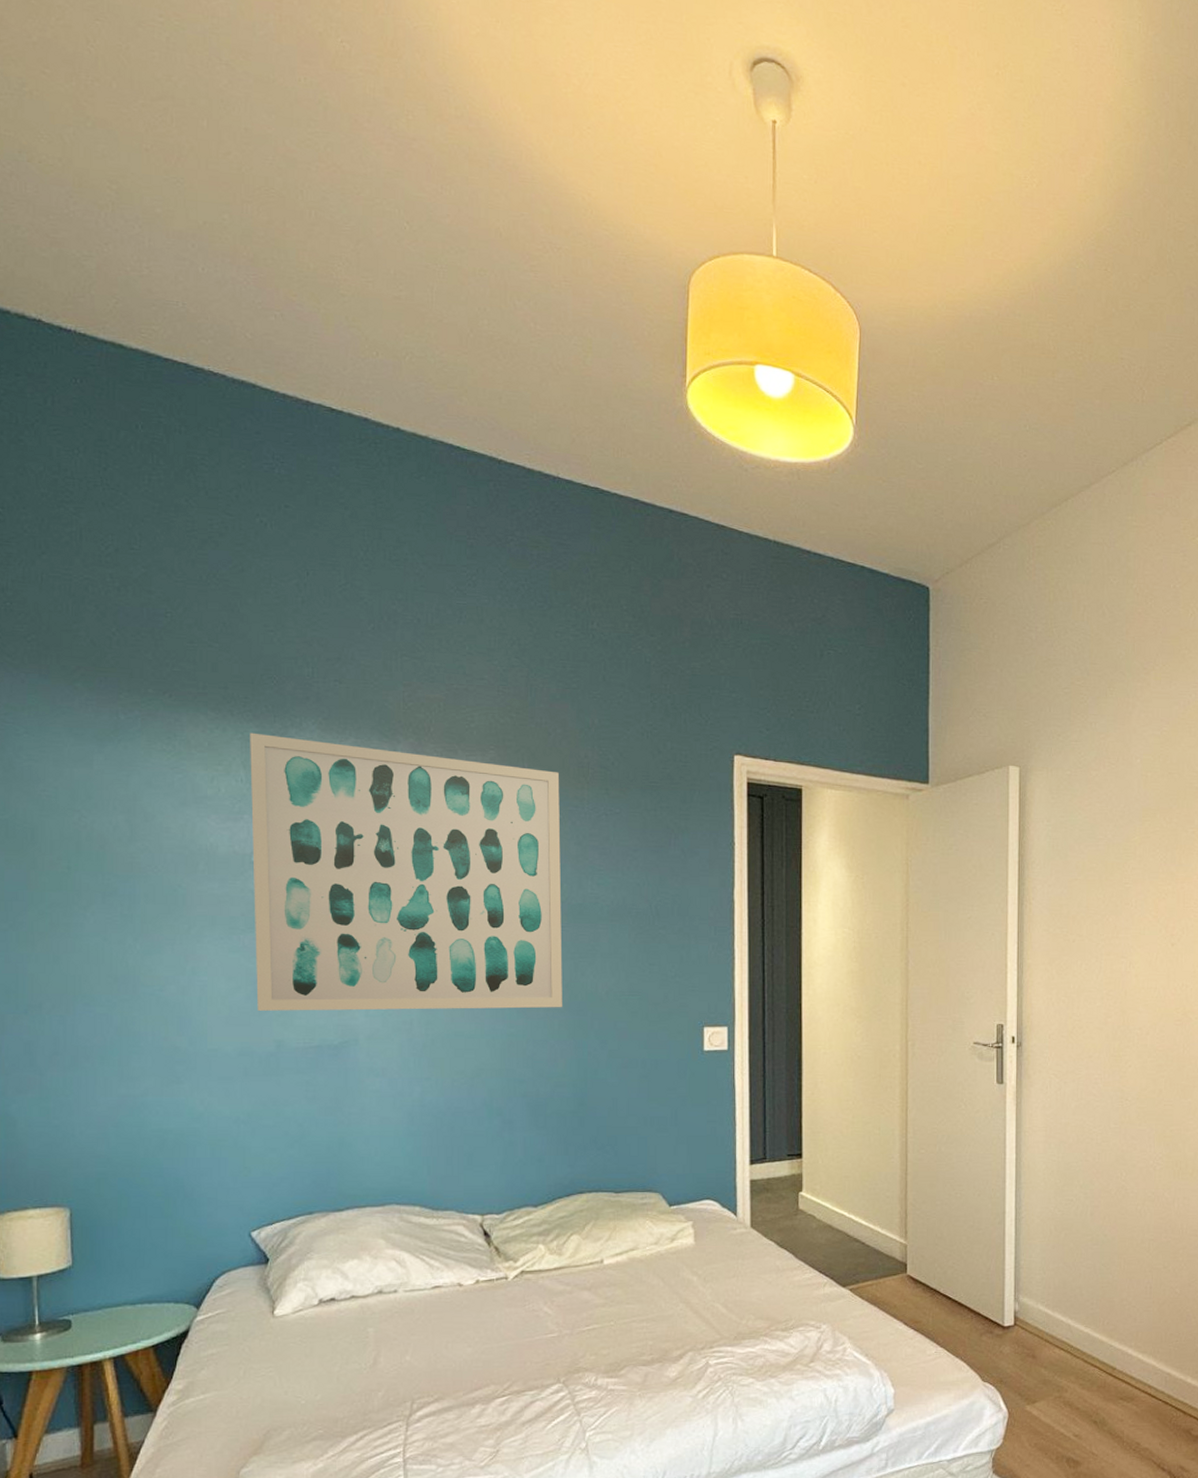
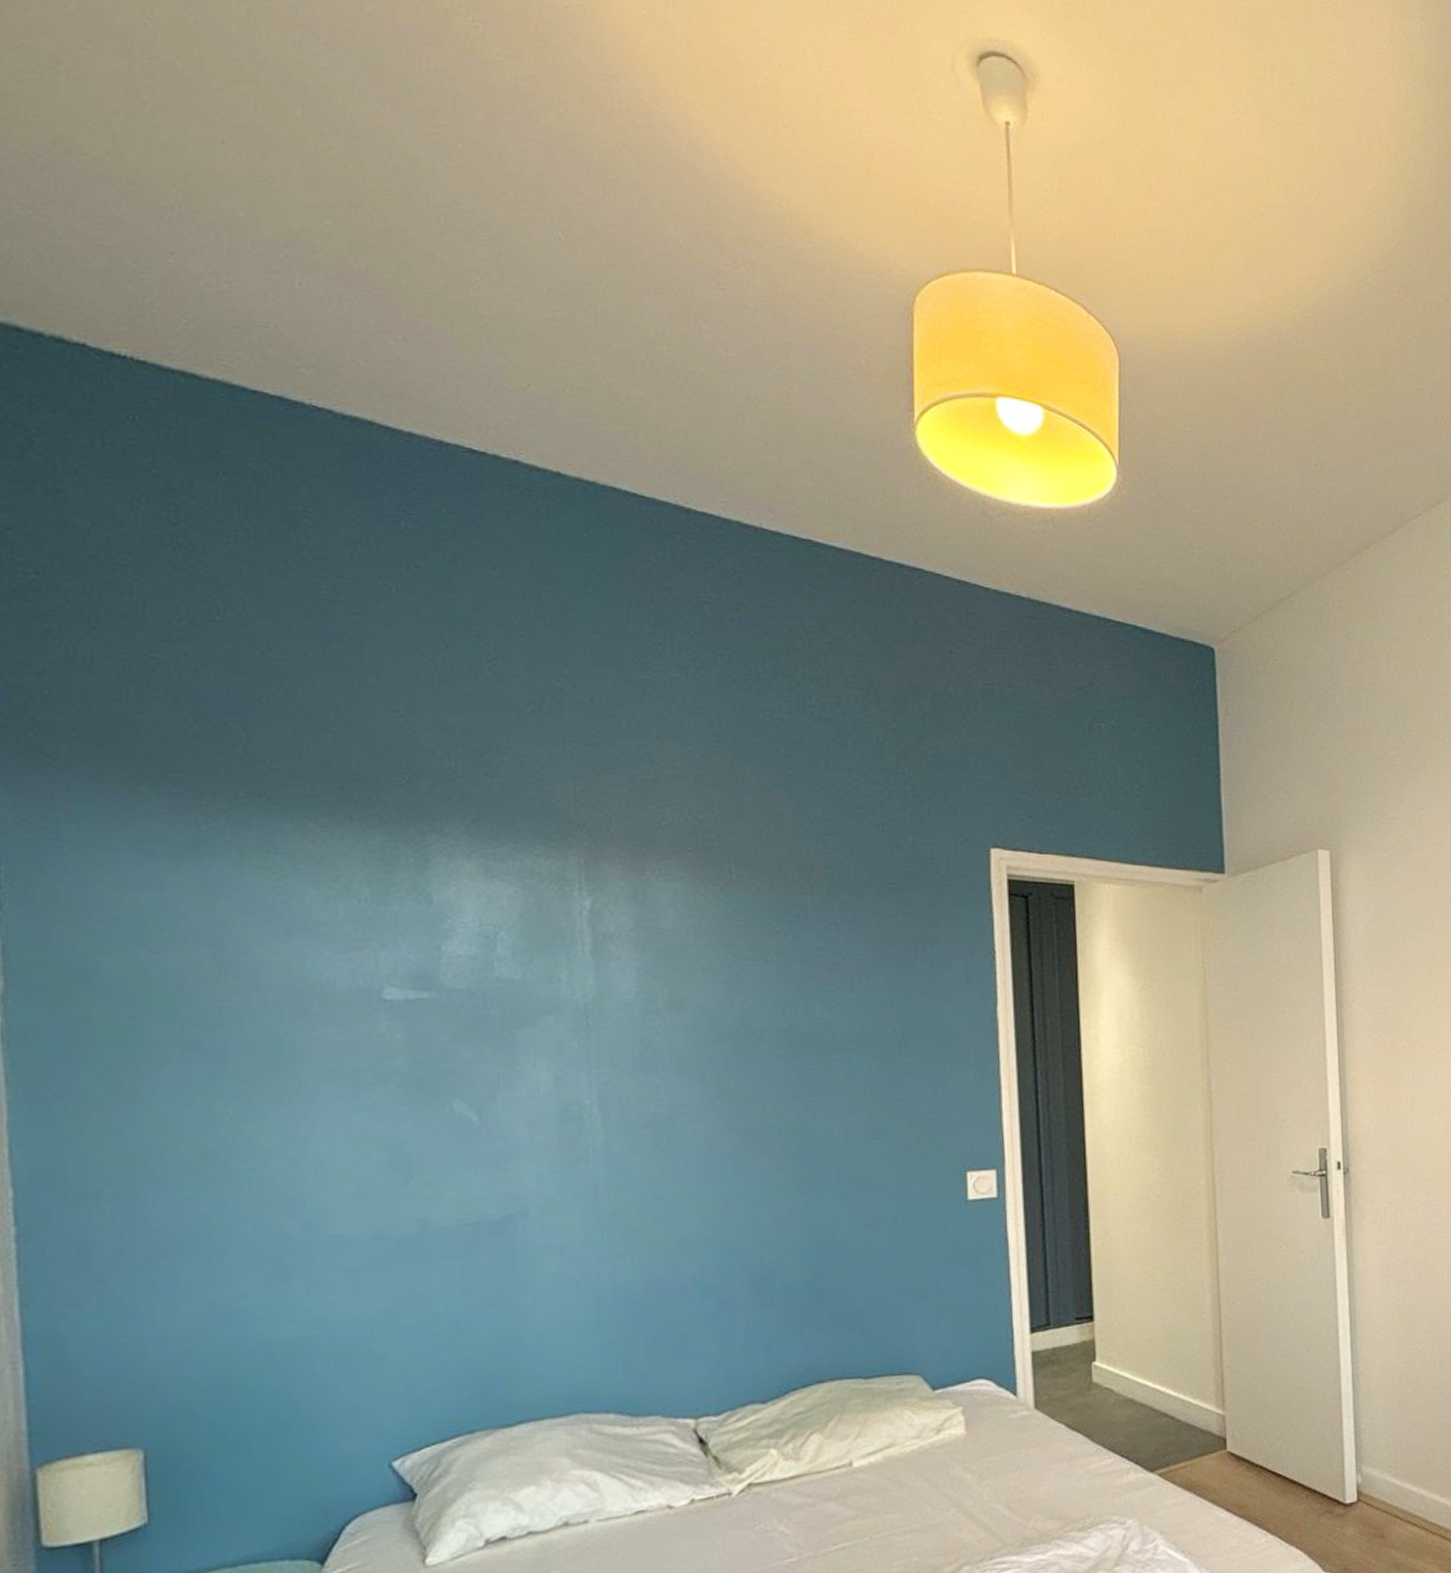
wall art: present [250,732,562,1011] -> none [375,841,789,1183]

